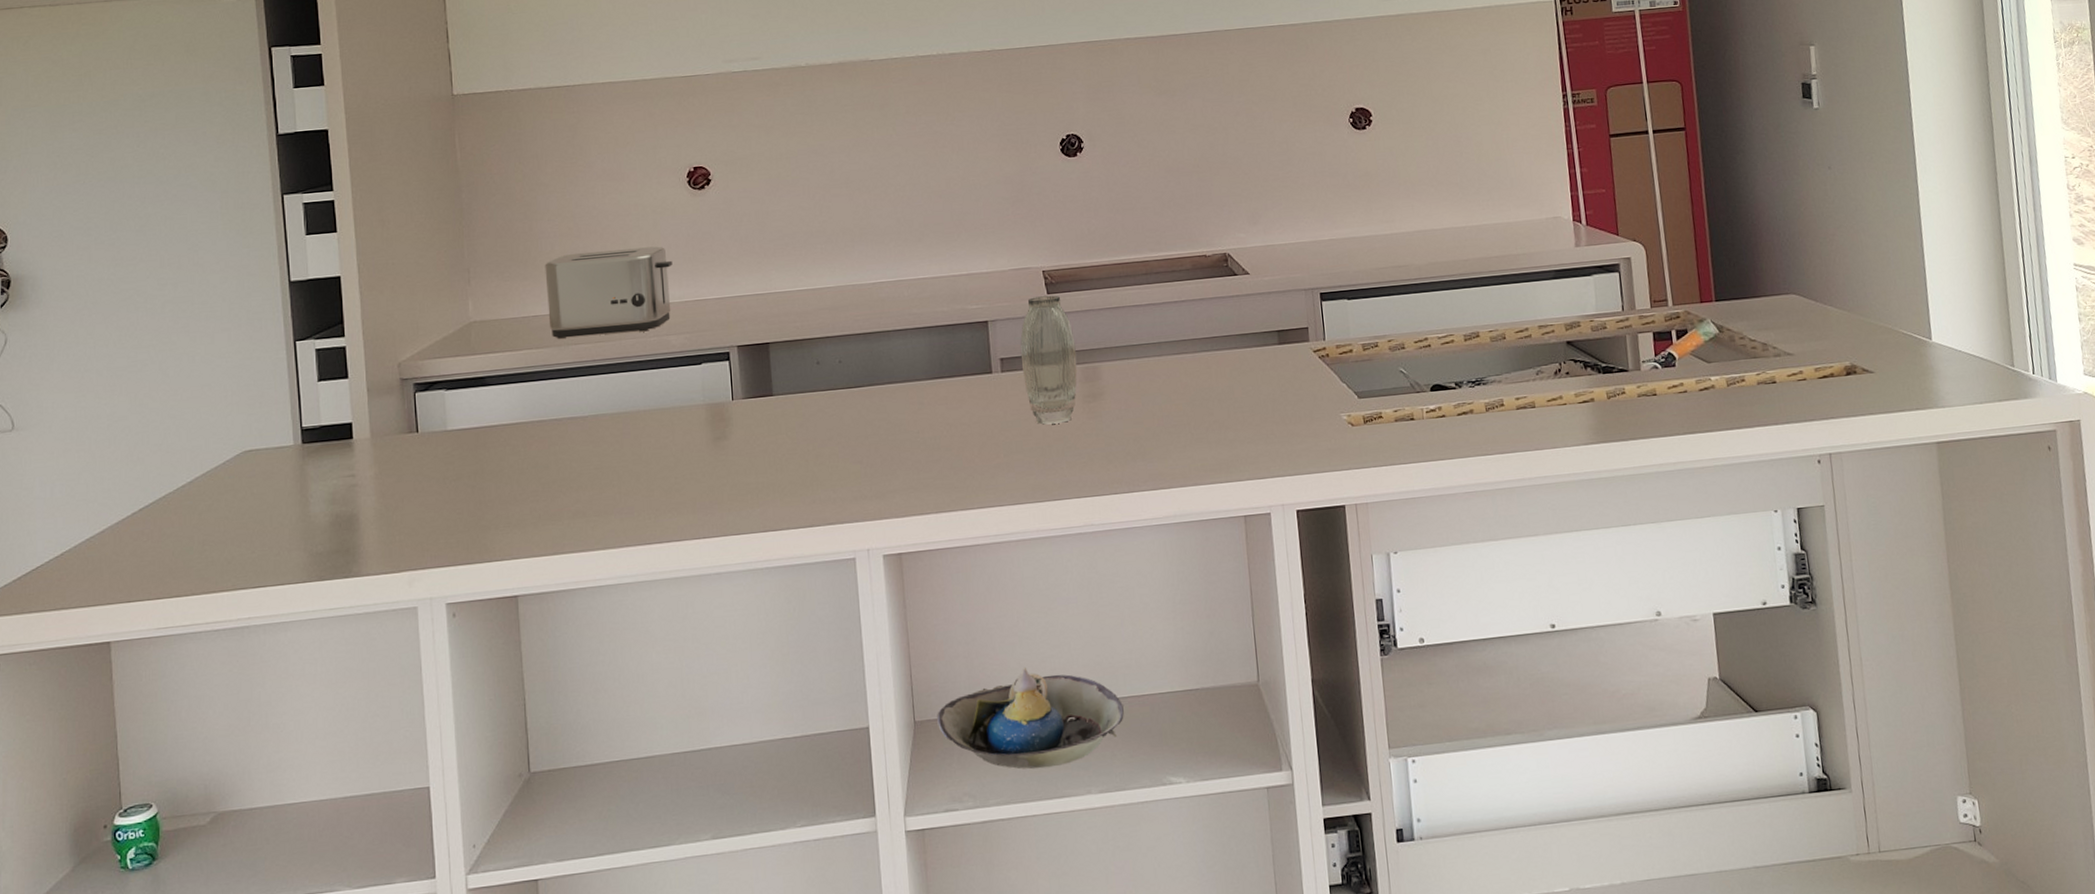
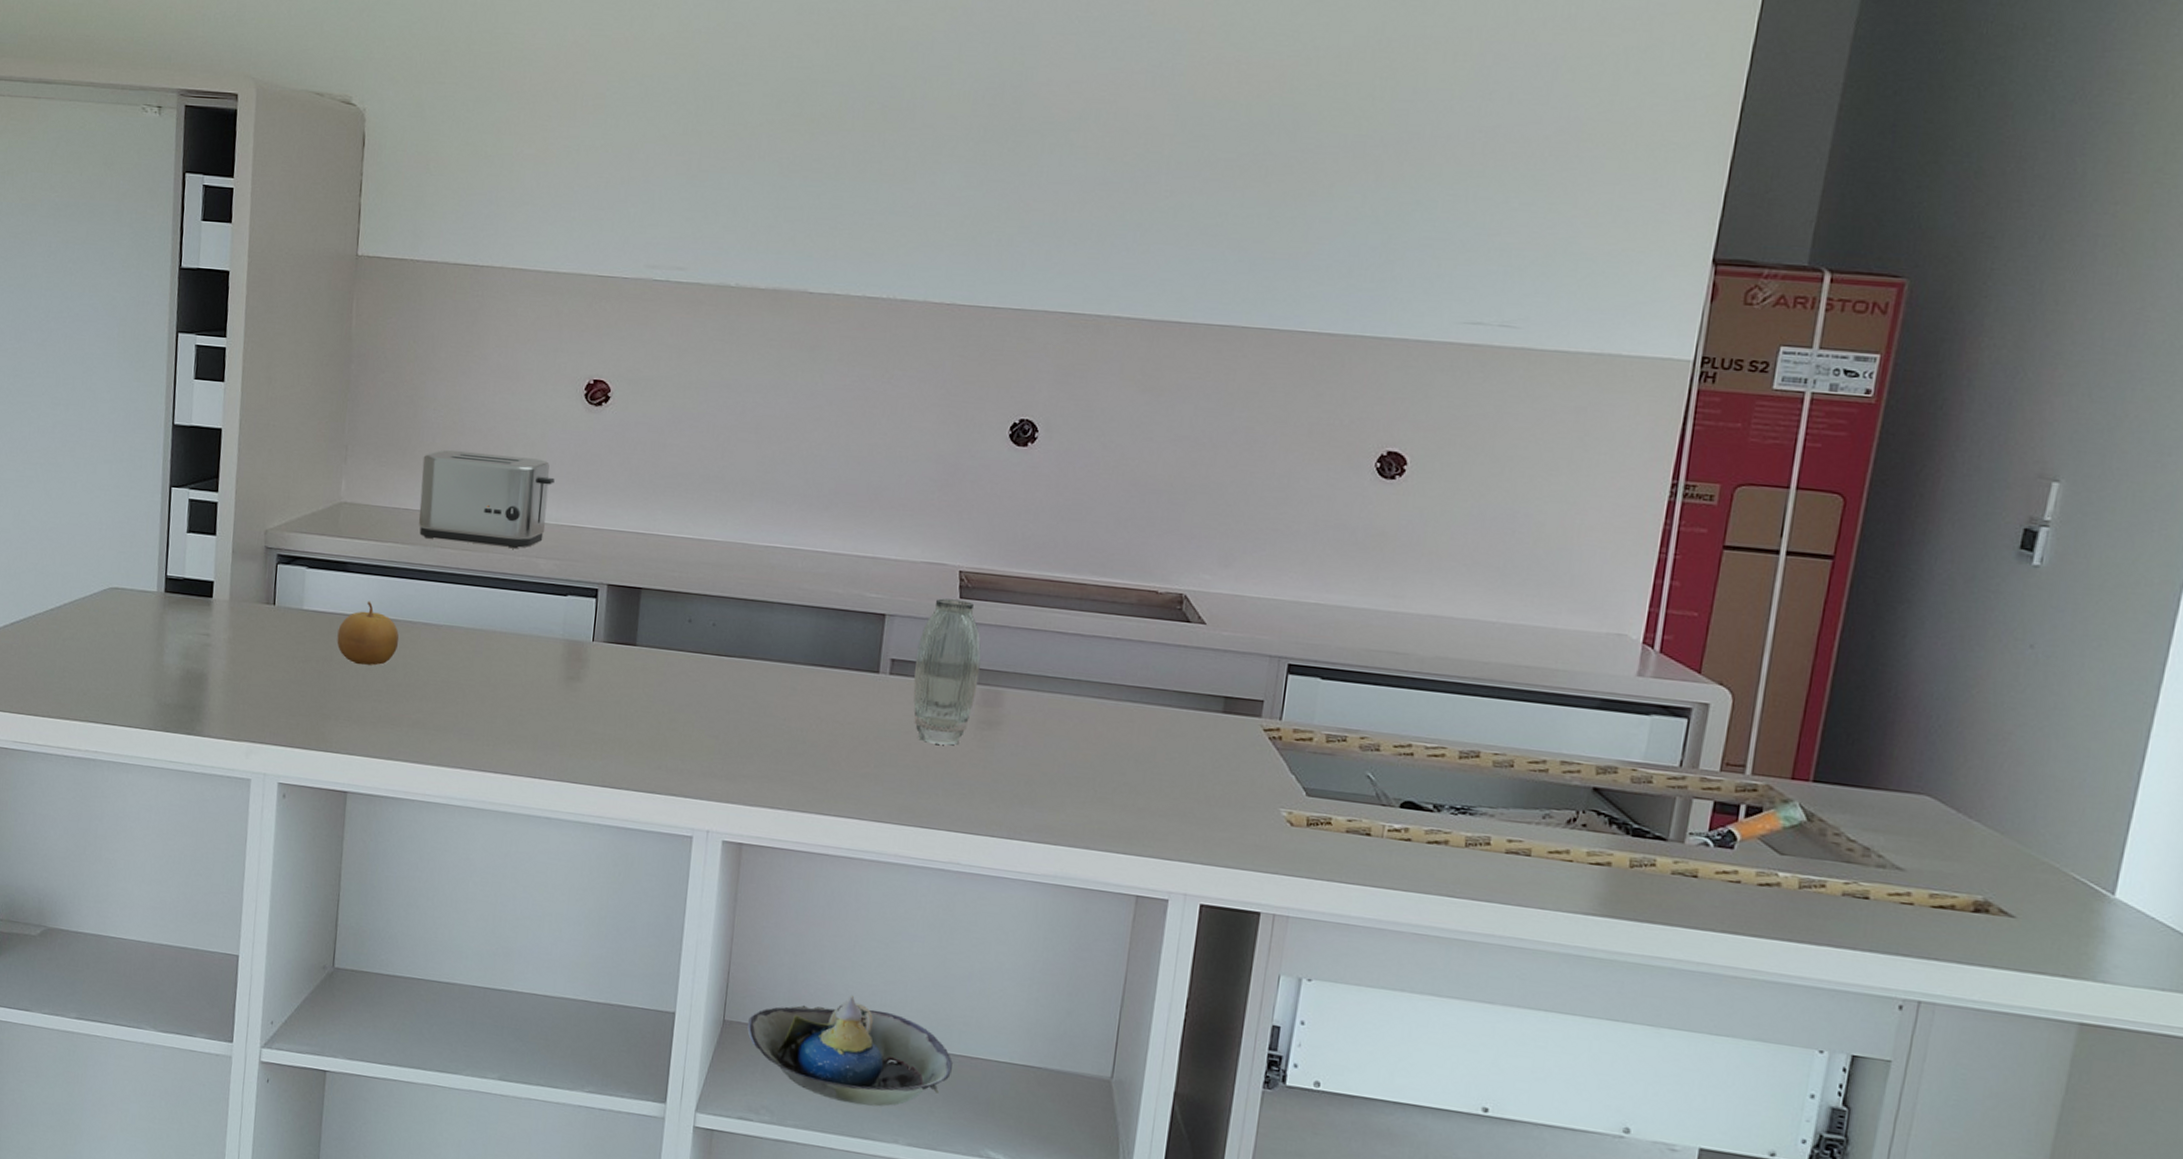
fruit: none [485,408,548,472] -> present [337,601,399,666]

